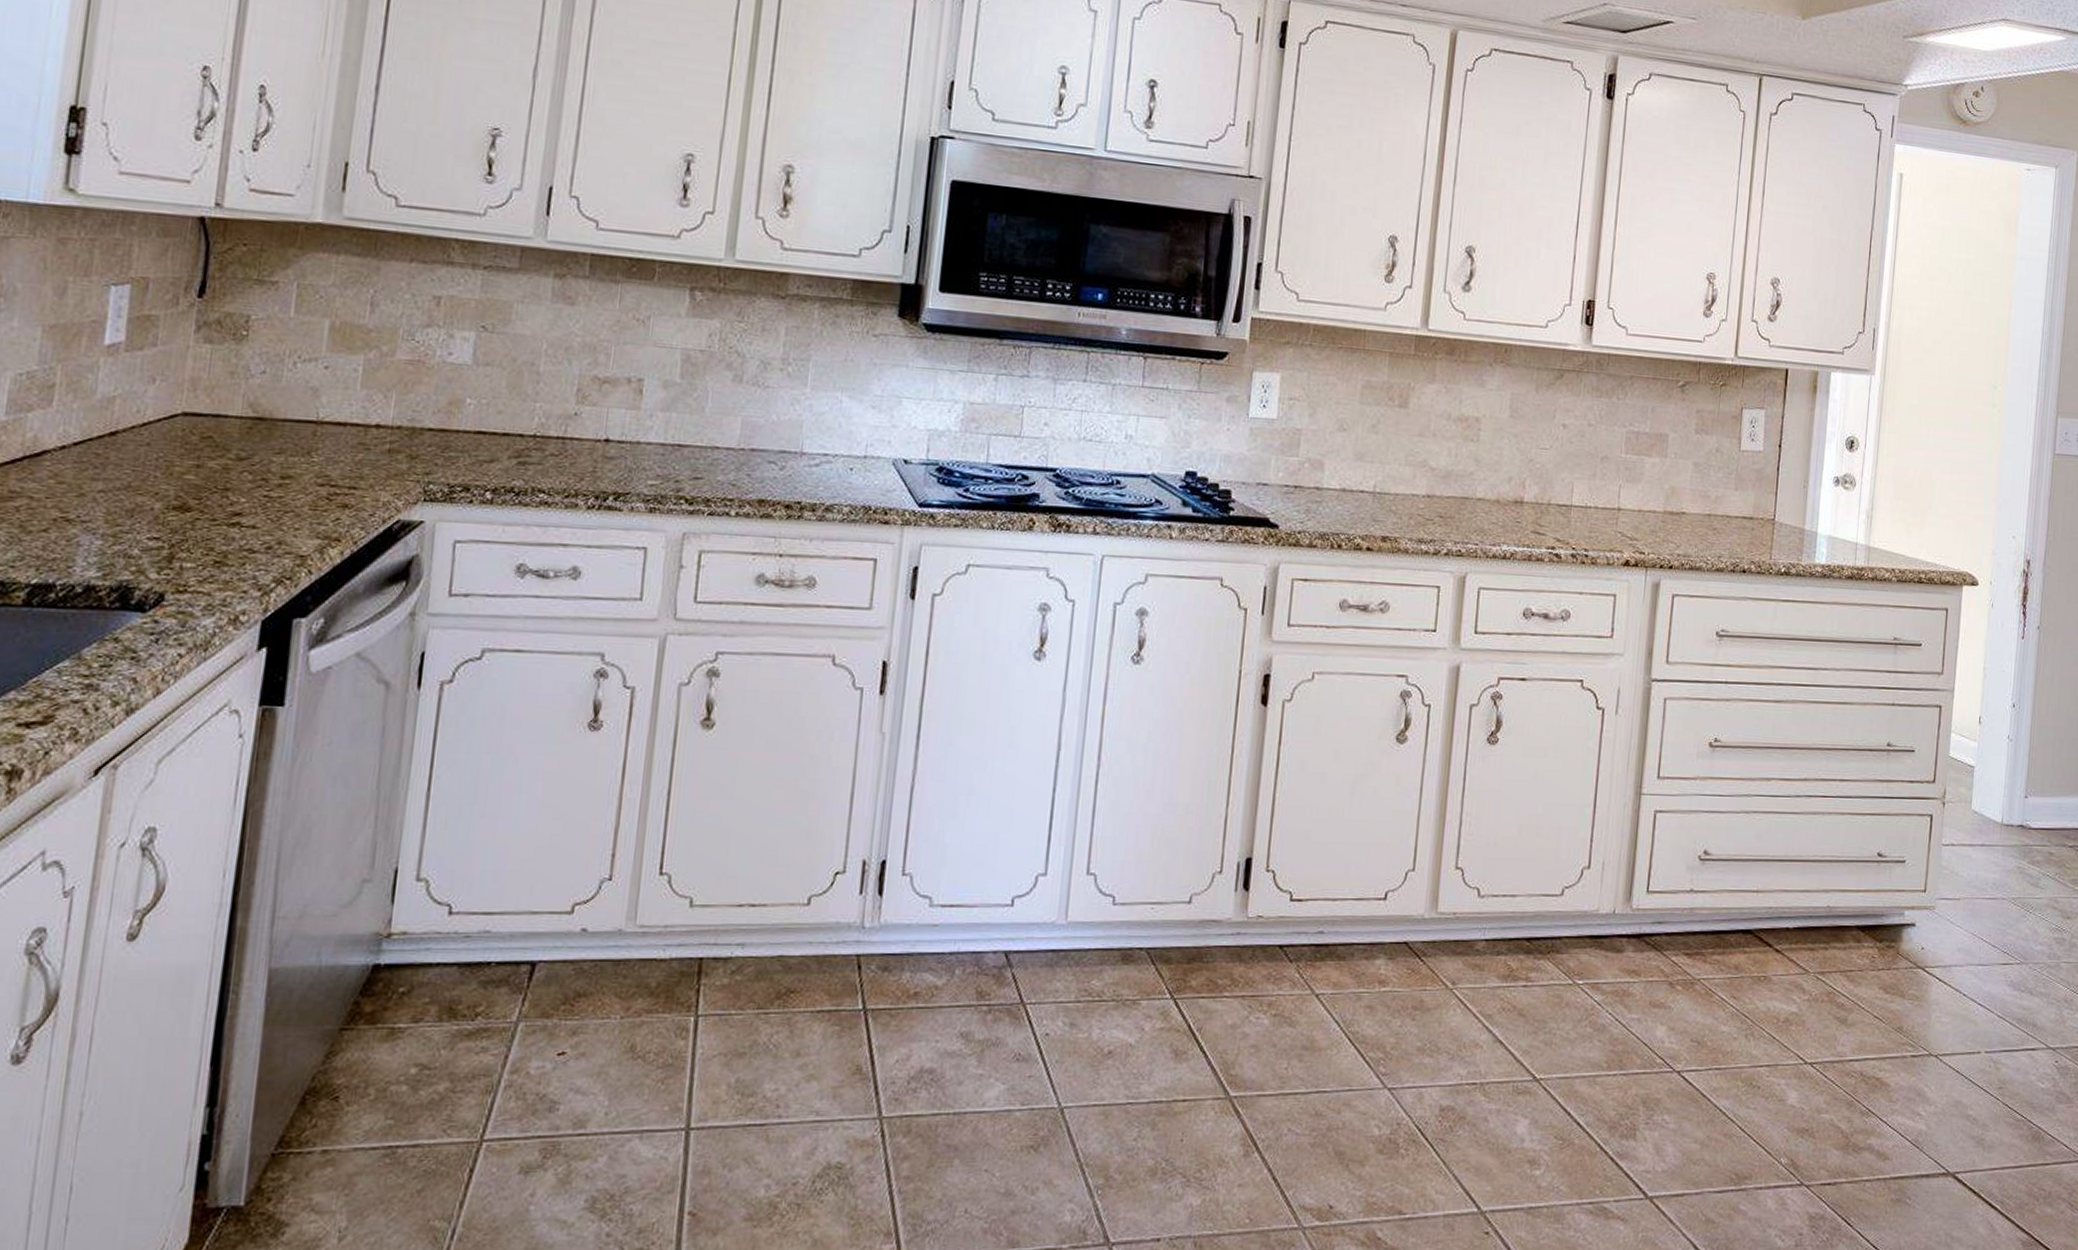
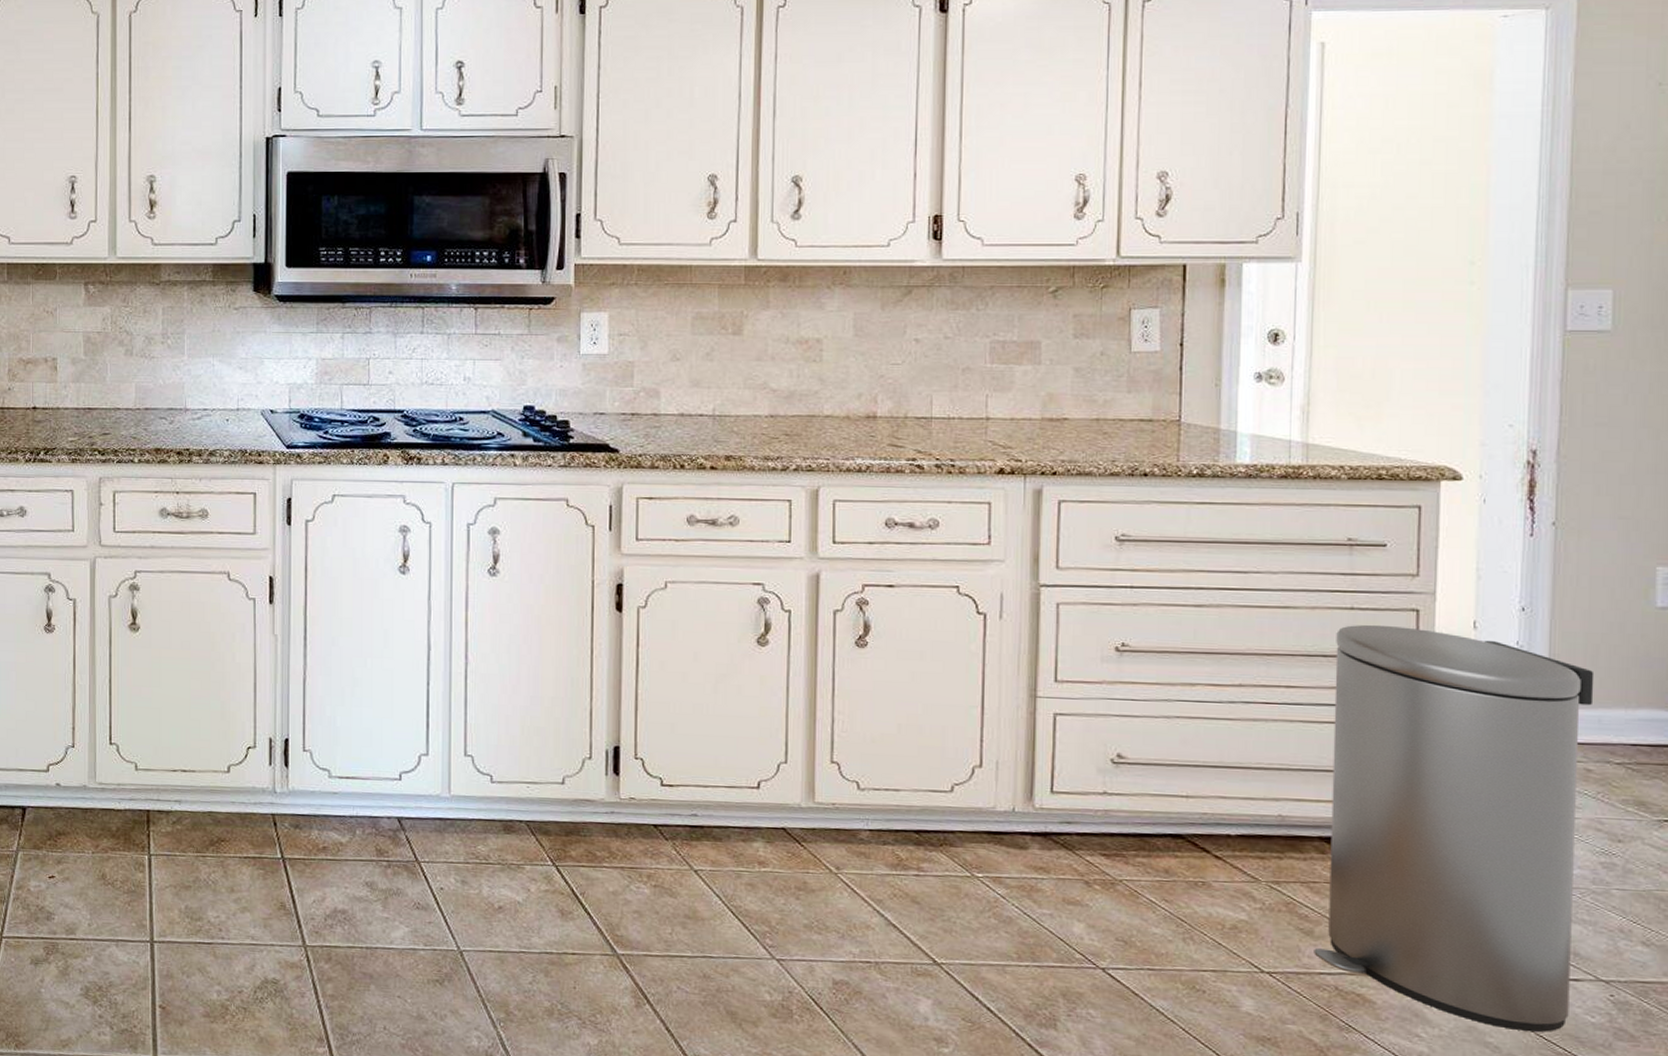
pedal bin: none [1846,720,2059,1101] -> present [1314,624,1595,1032]

